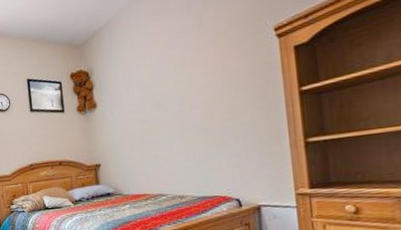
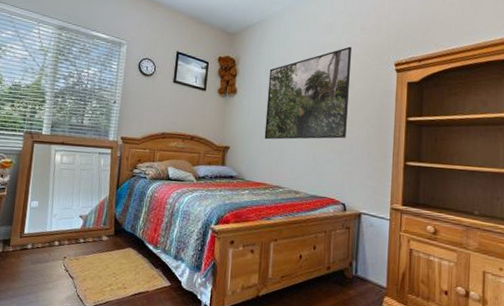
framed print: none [127,23,228,149] -> present [264,46,352,140]

